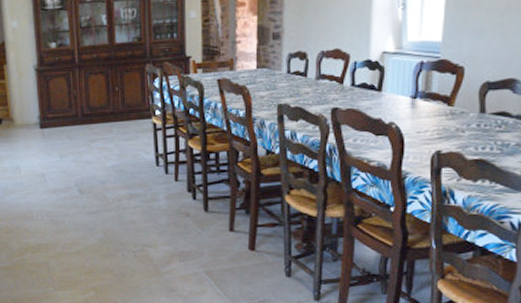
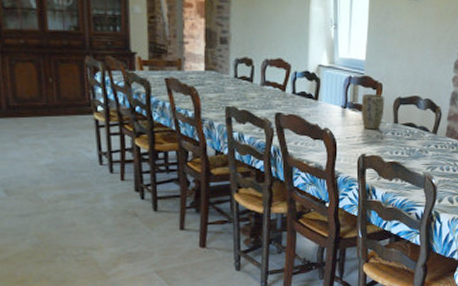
plant pot: none [435,79,467,122] -> present [361,93,385,130]

